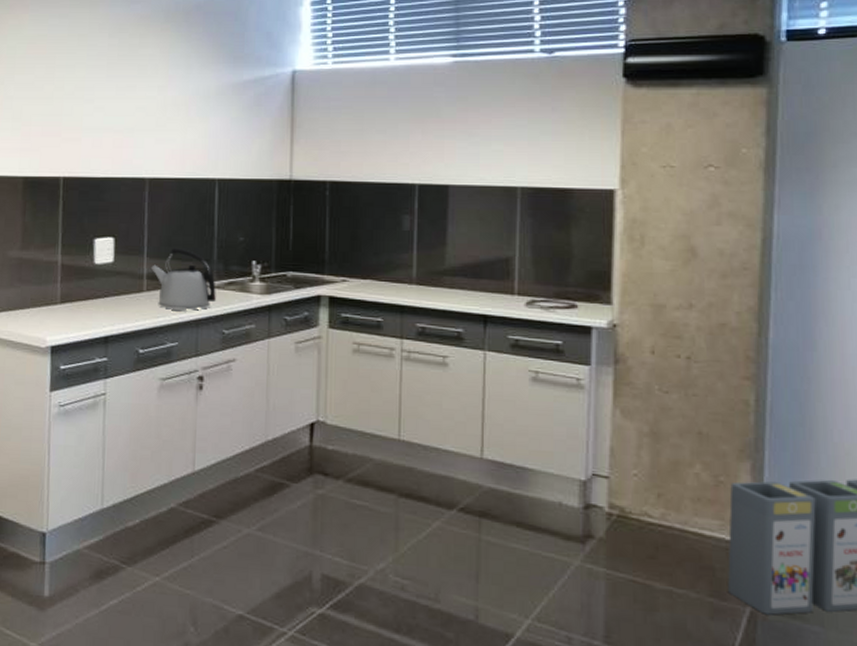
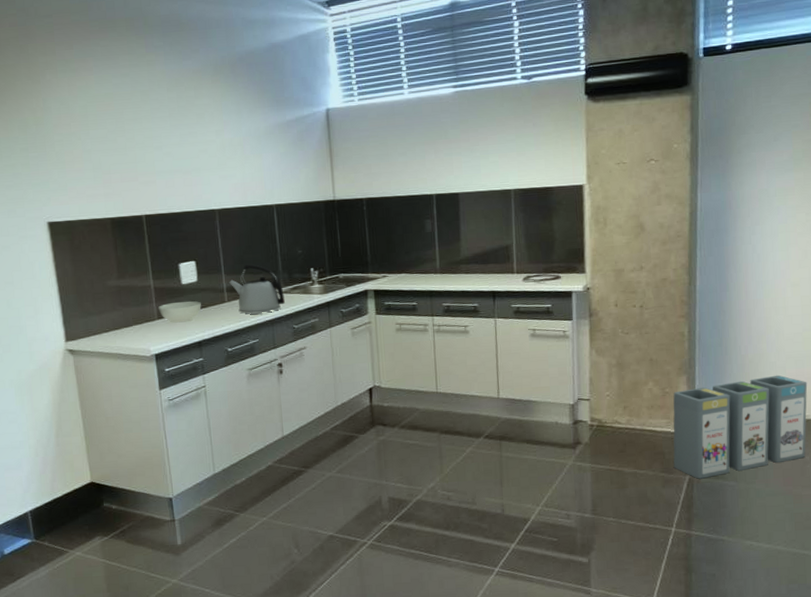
bowl: none [62,284,114,311] -> present [158,301,201,323]

